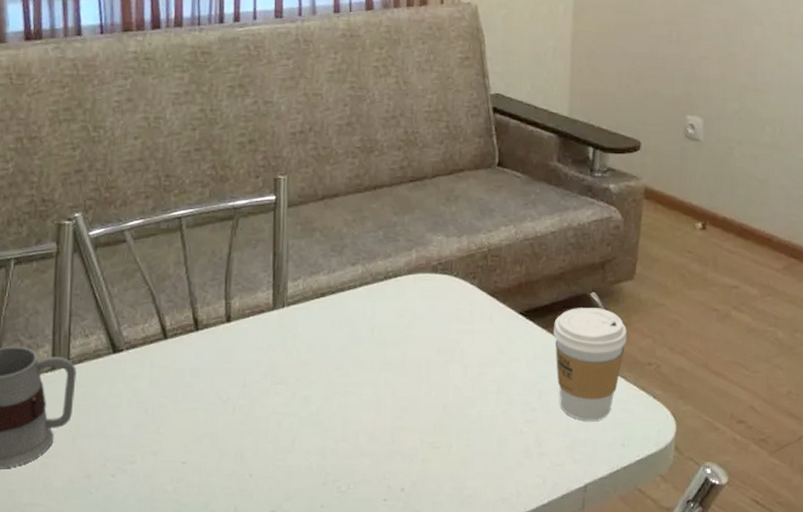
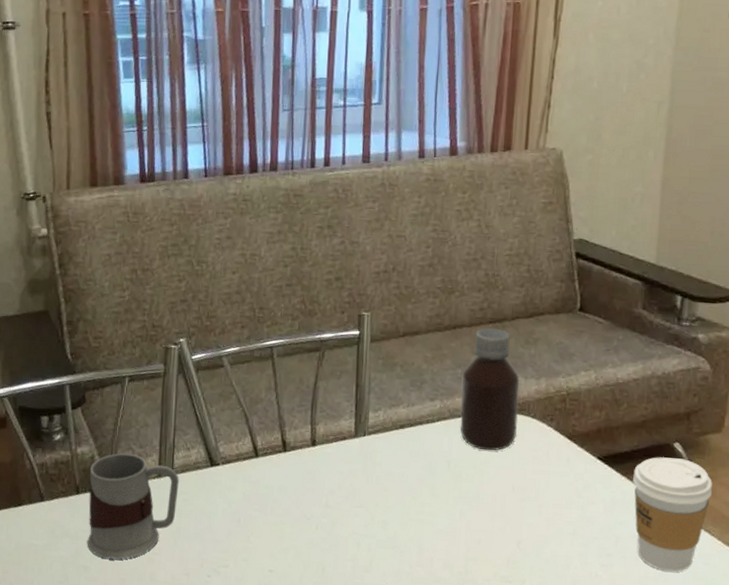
bottle: none [382,186,442,314] -> present [460,328,520,451]

